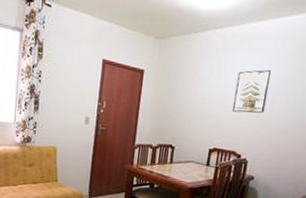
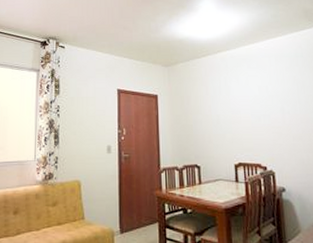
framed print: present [232,69,272,113] -> none [244,83,277,125]

